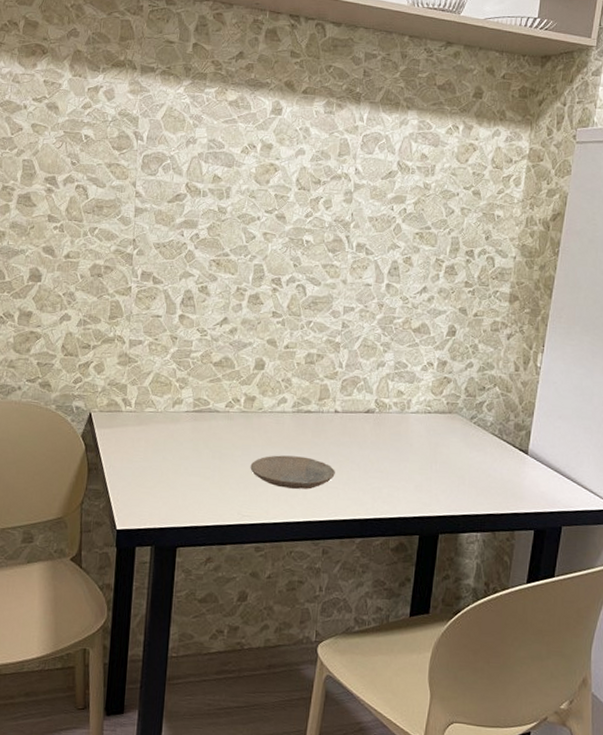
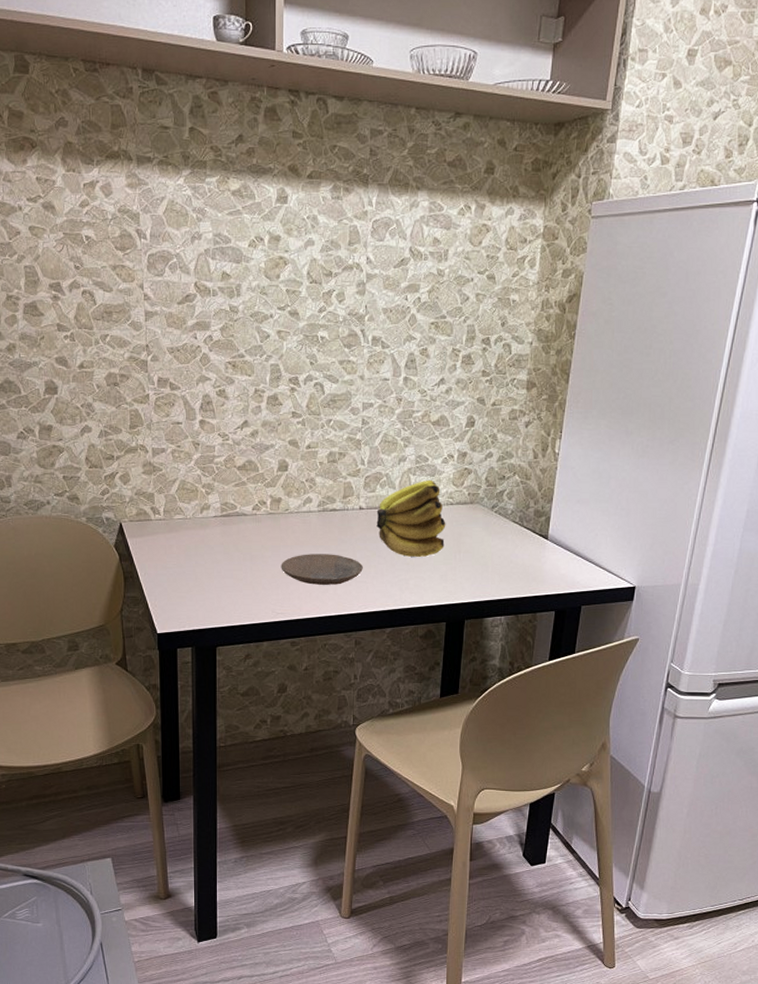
banana: none [351,386,423,465] -> present [376,479,446,557]

